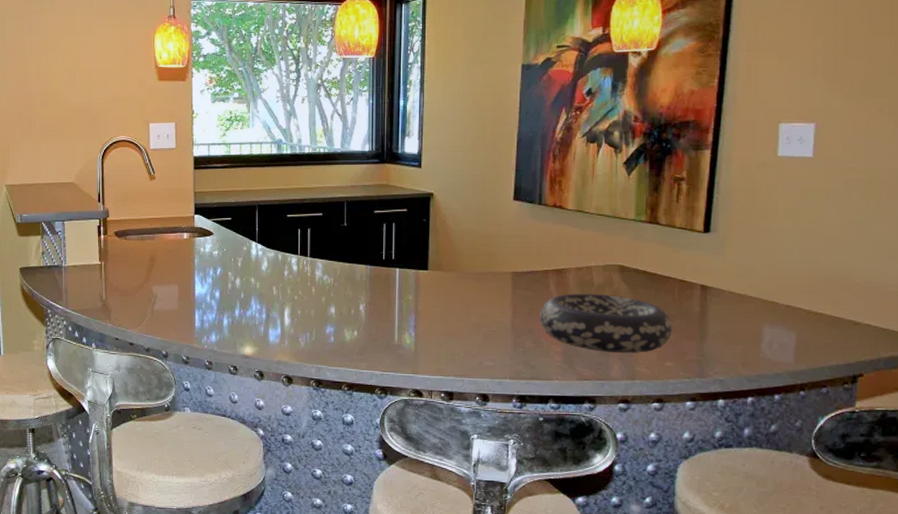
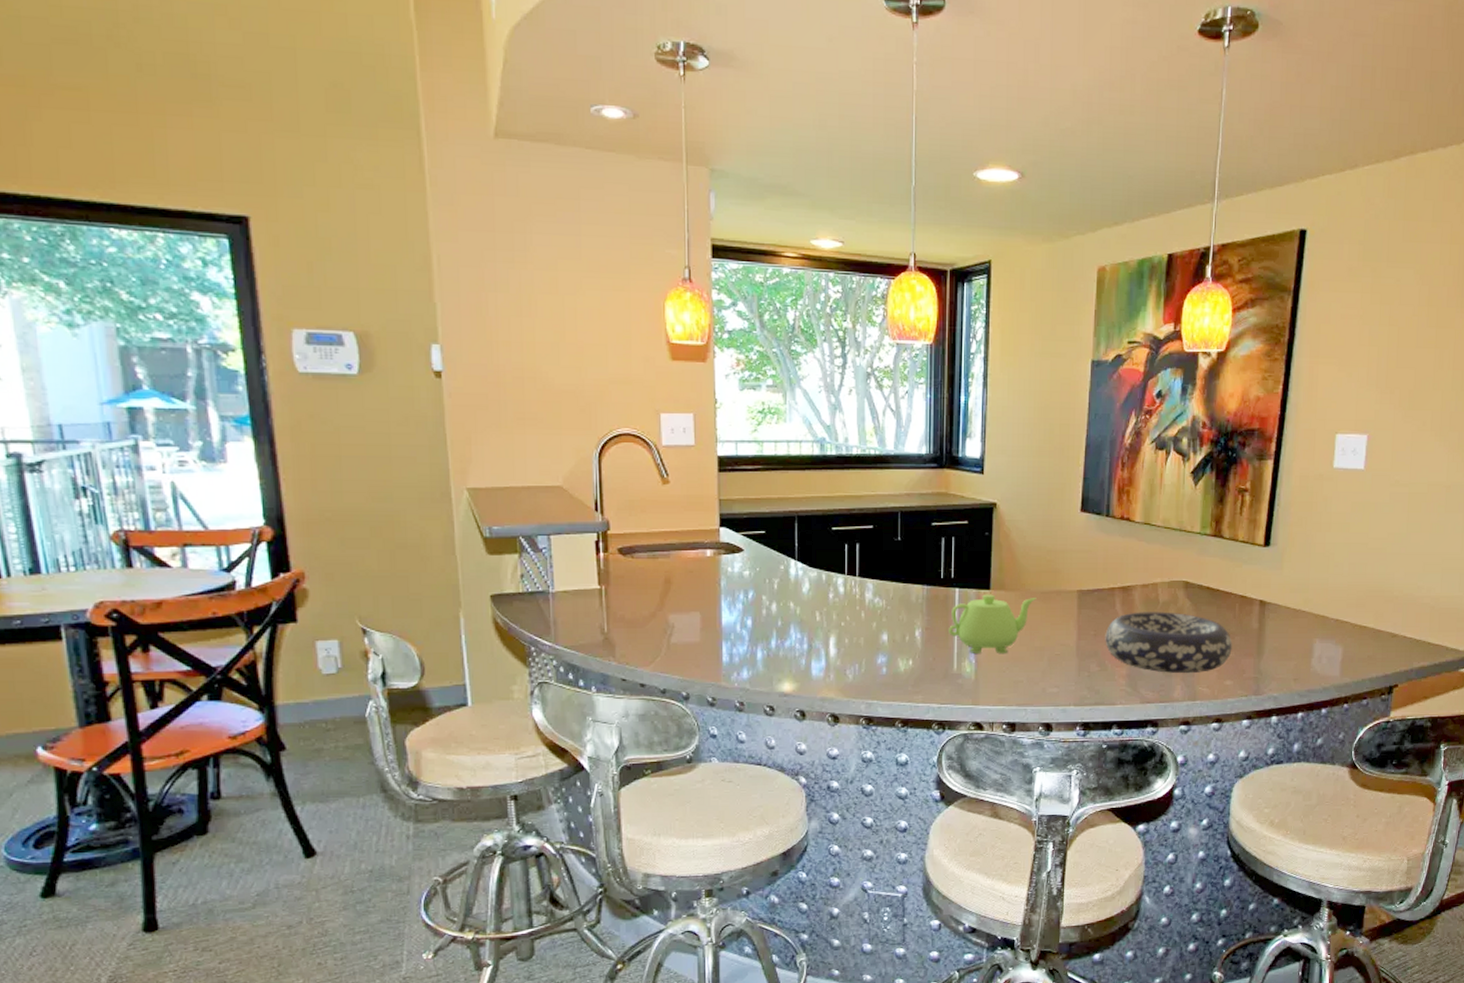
teapot: none [390,274,472,329] -> present [949,594,1037,654]

